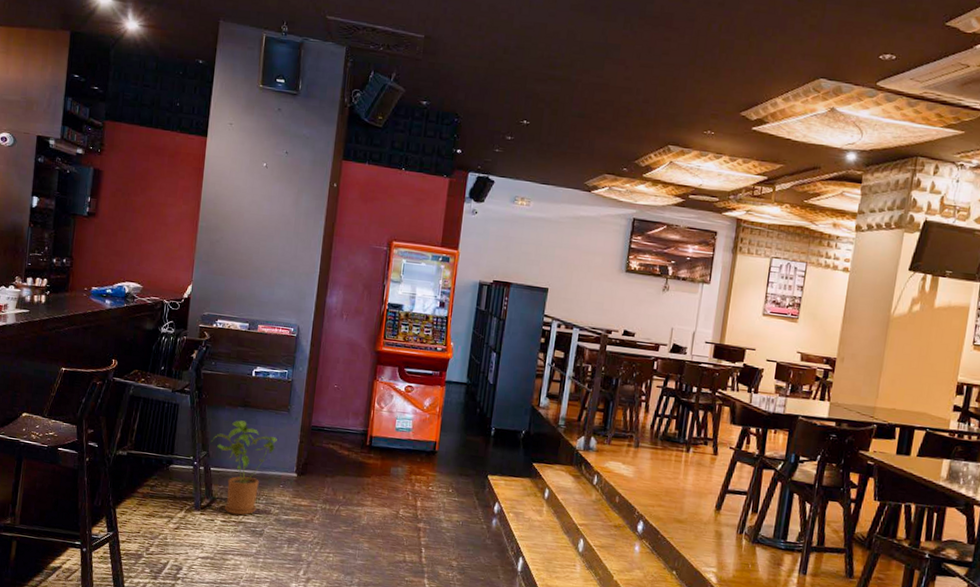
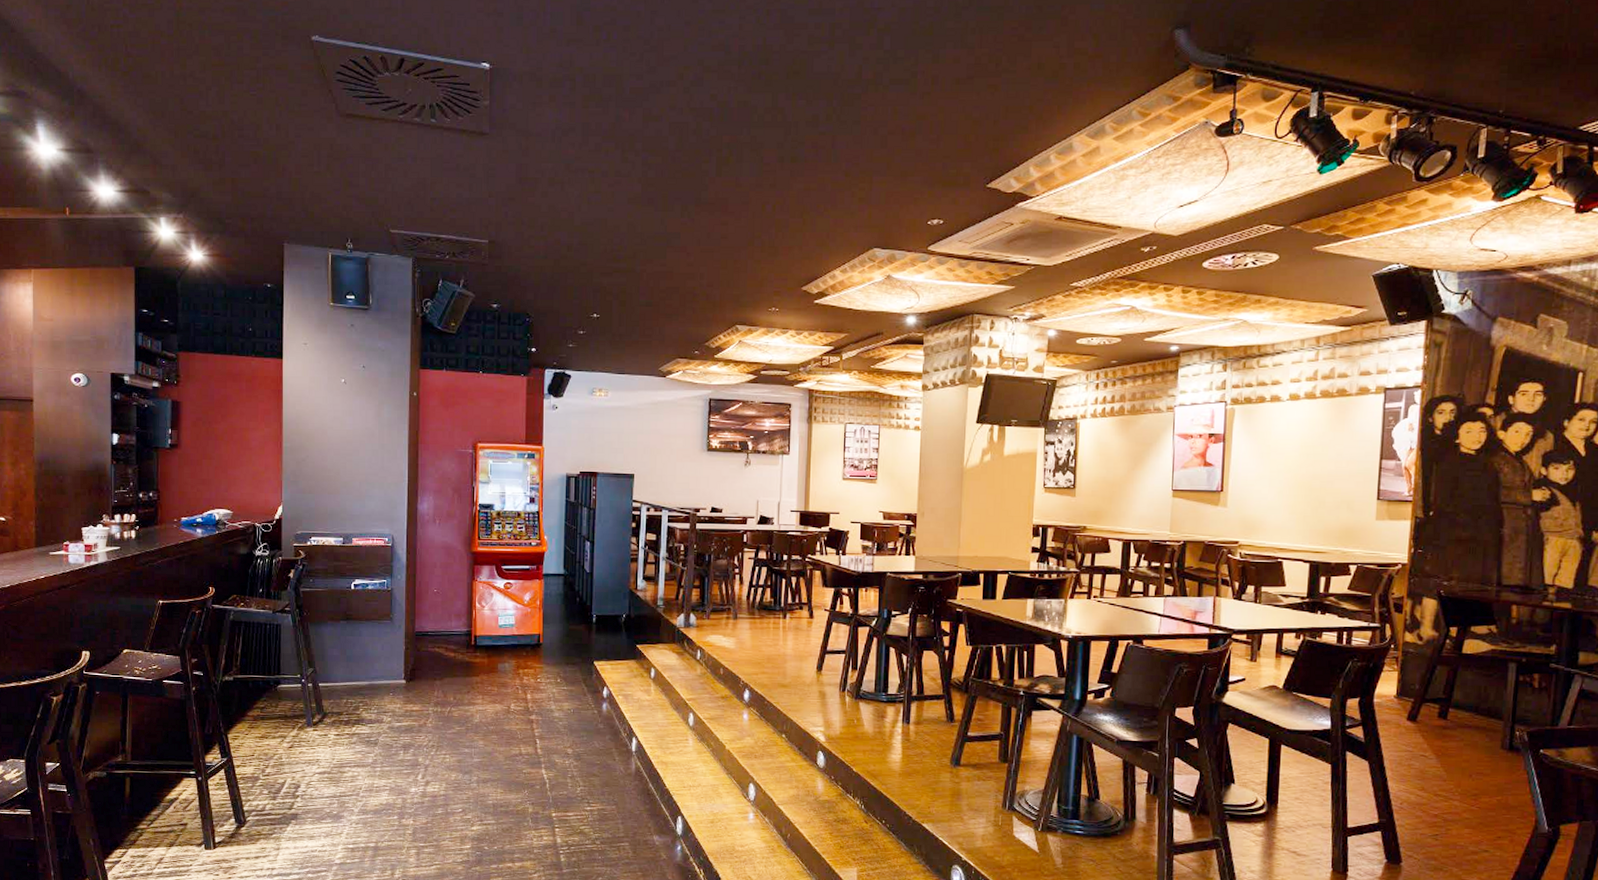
house plant: present [211,420,277,516] -> none [316,634,383,727]

